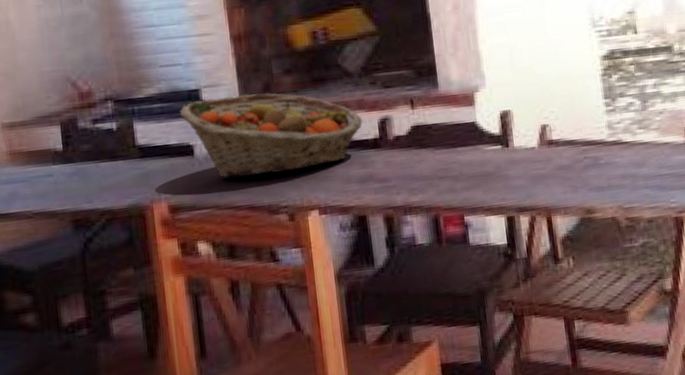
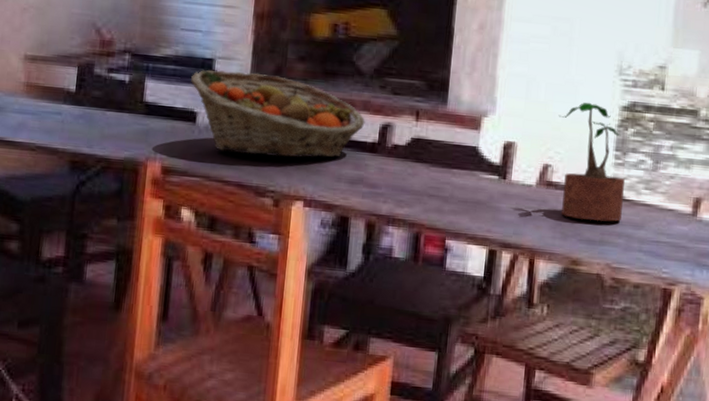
potted plant: none [545,58,623,170] -> present [558,102,625,222]

